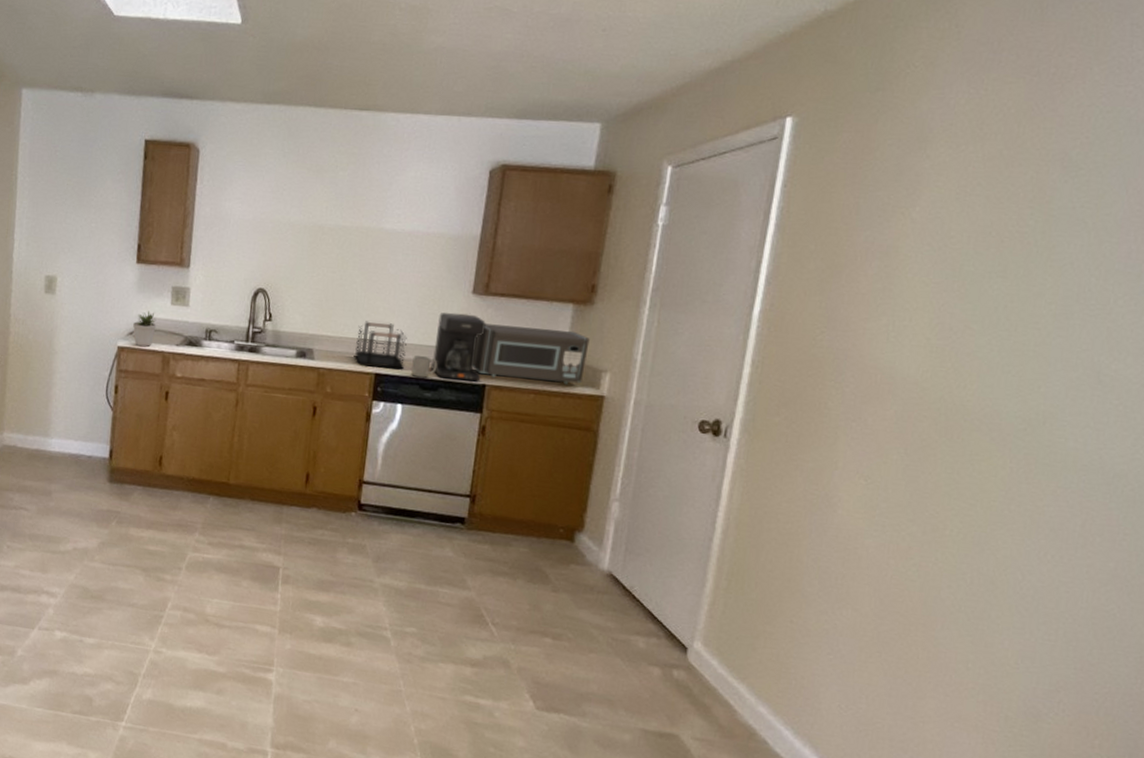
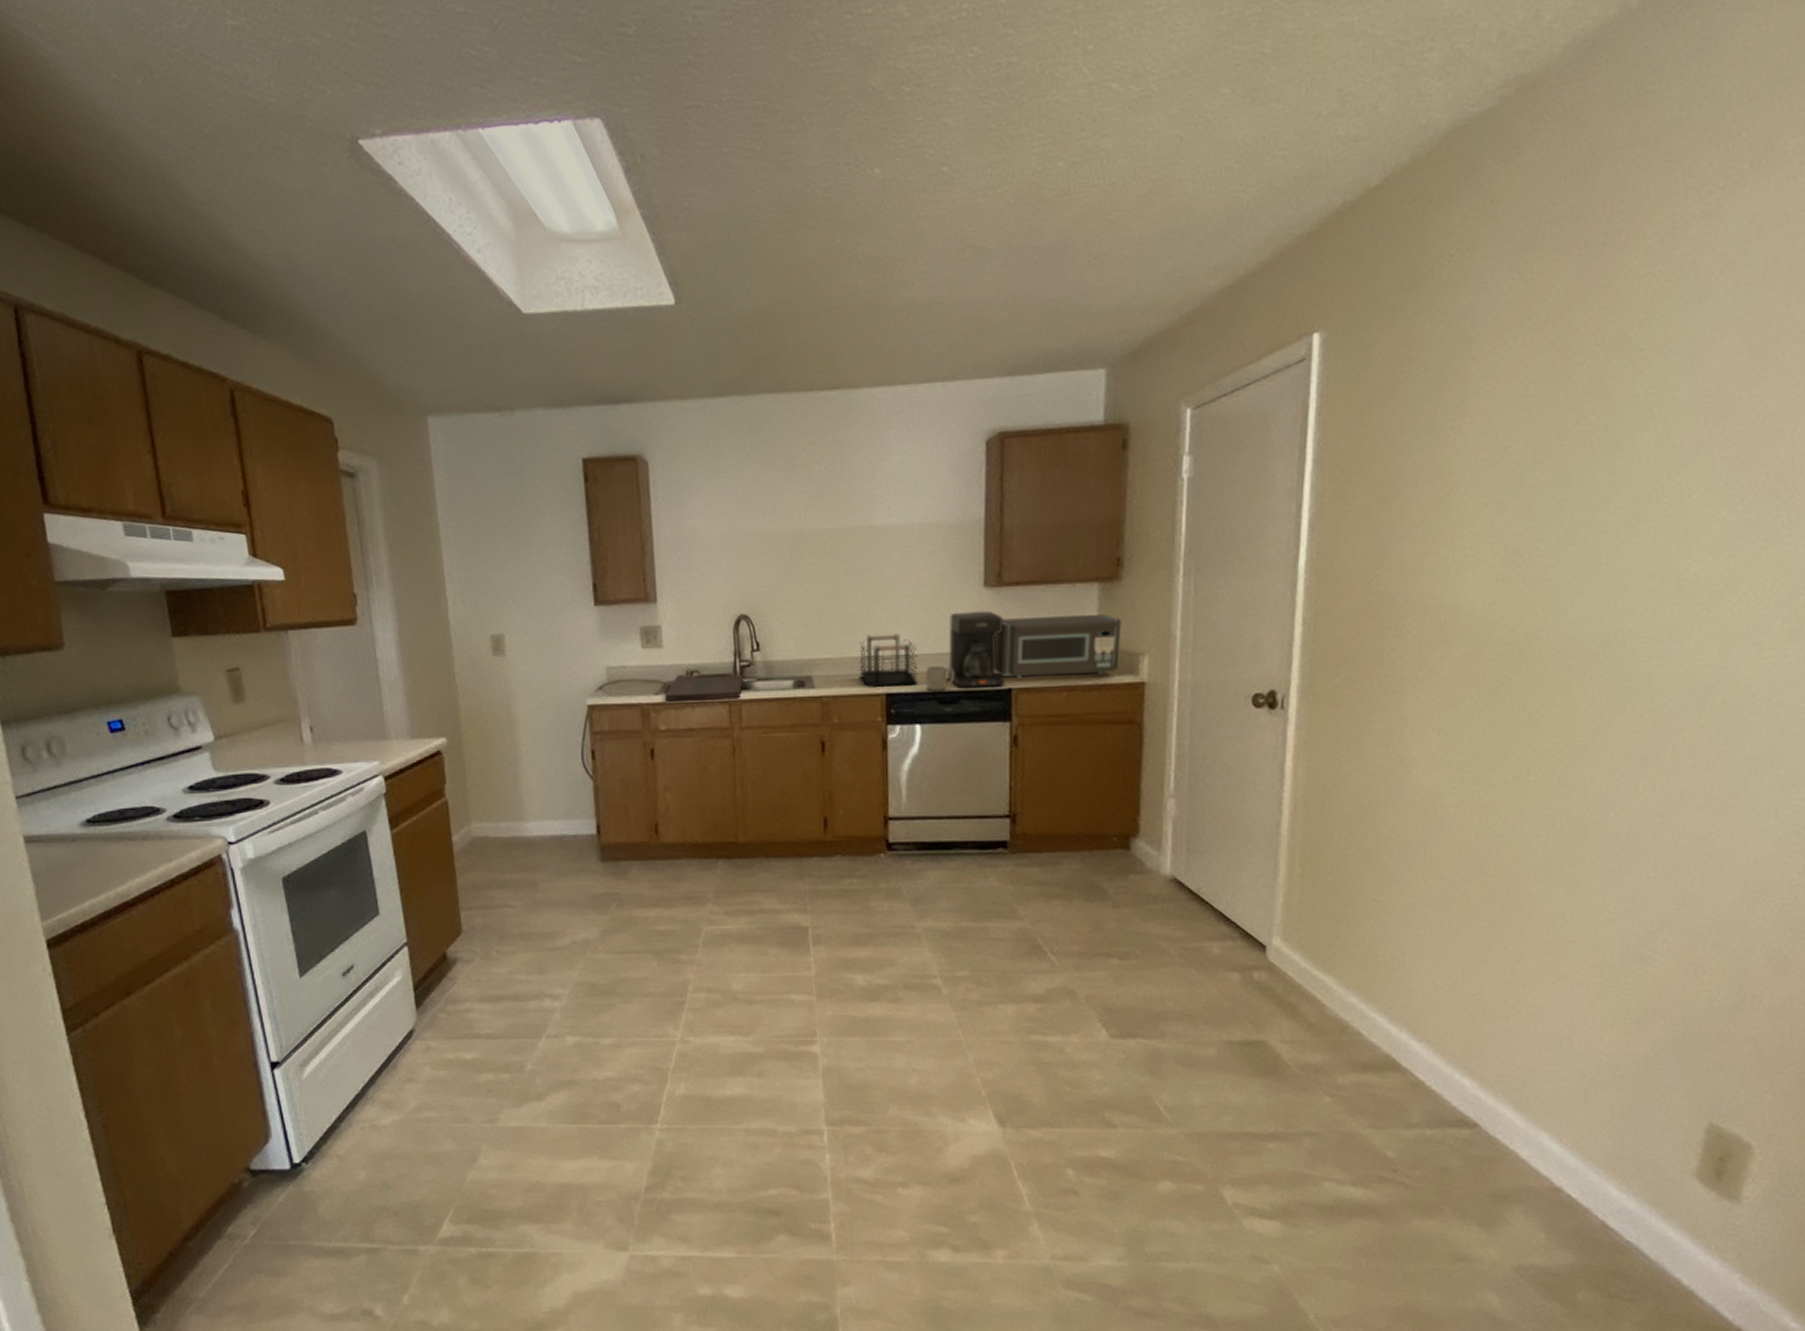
potted plant: present [132,310,157,347] -> none [600,658,629,702]
cutting board: none [184,332,255,359] -> present [665,671,744,702]

